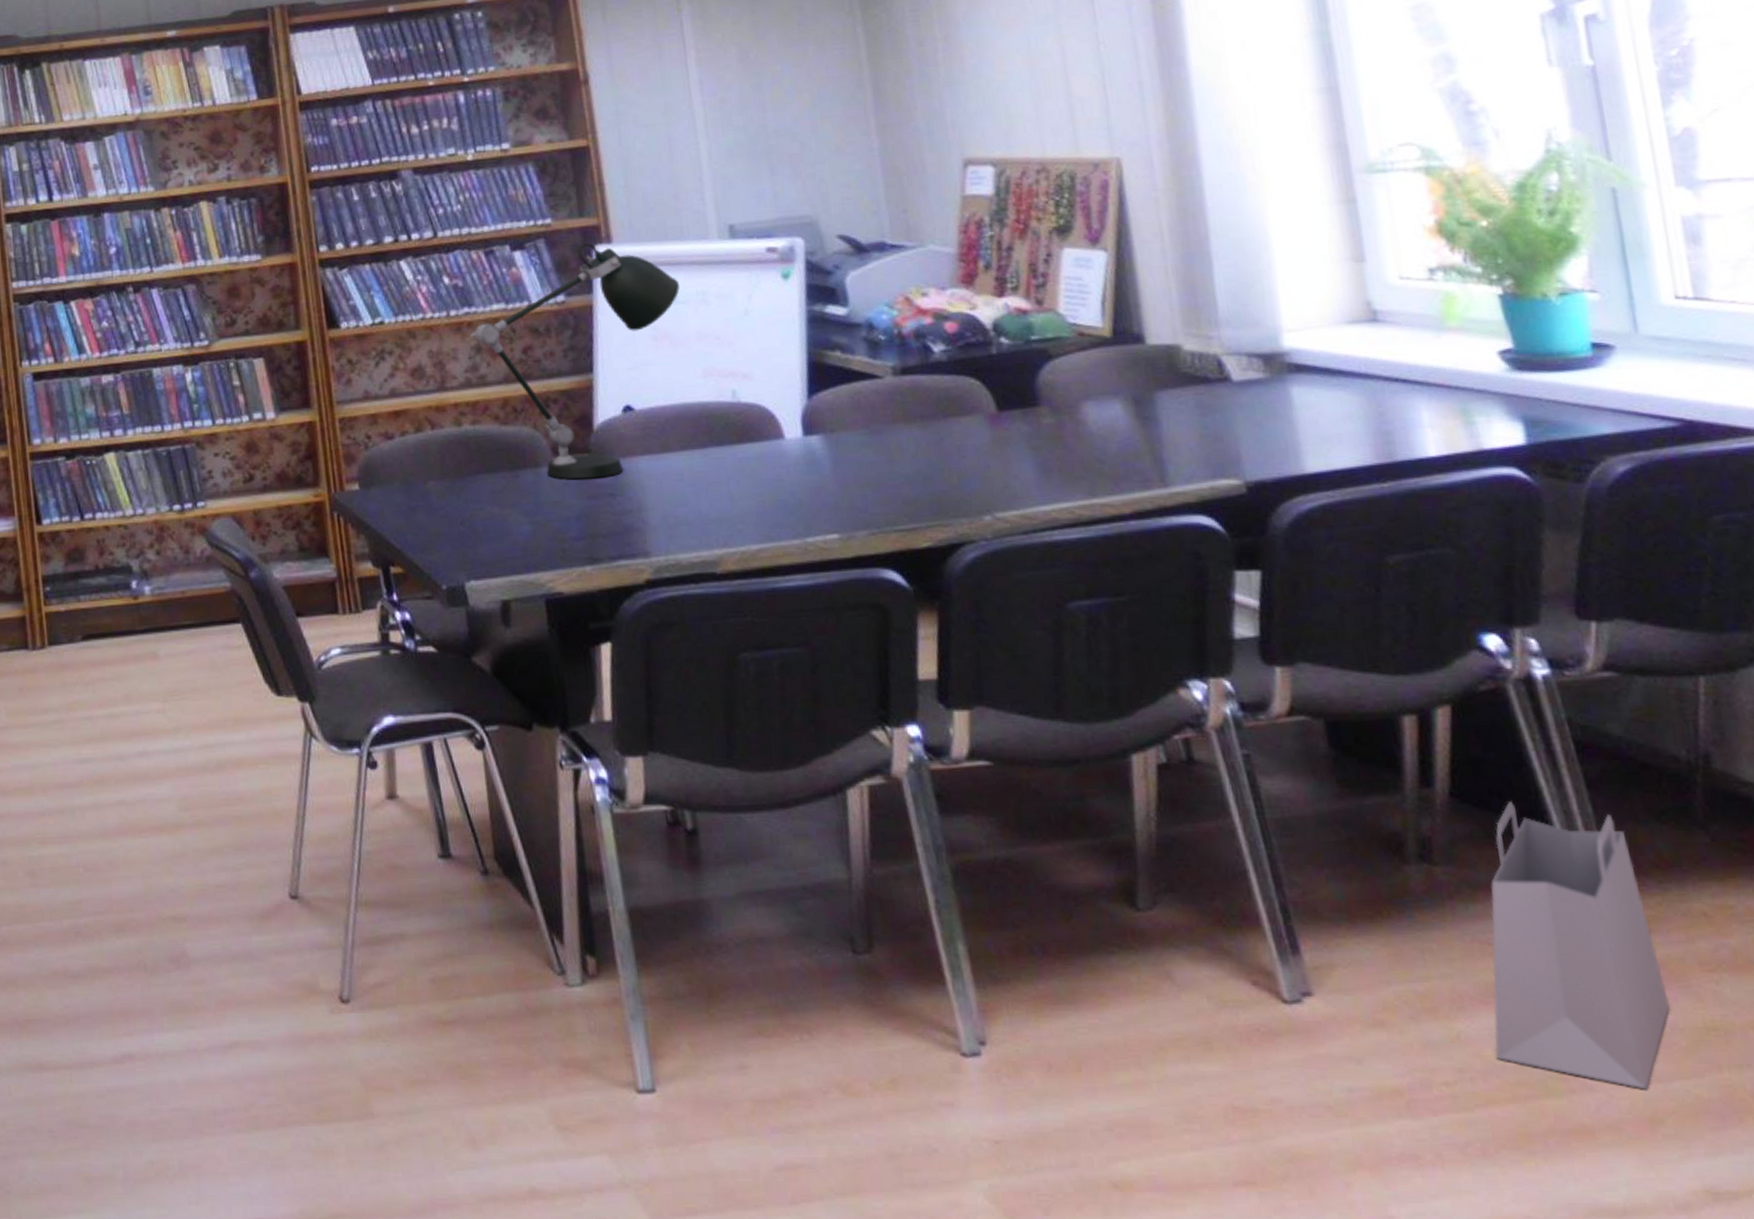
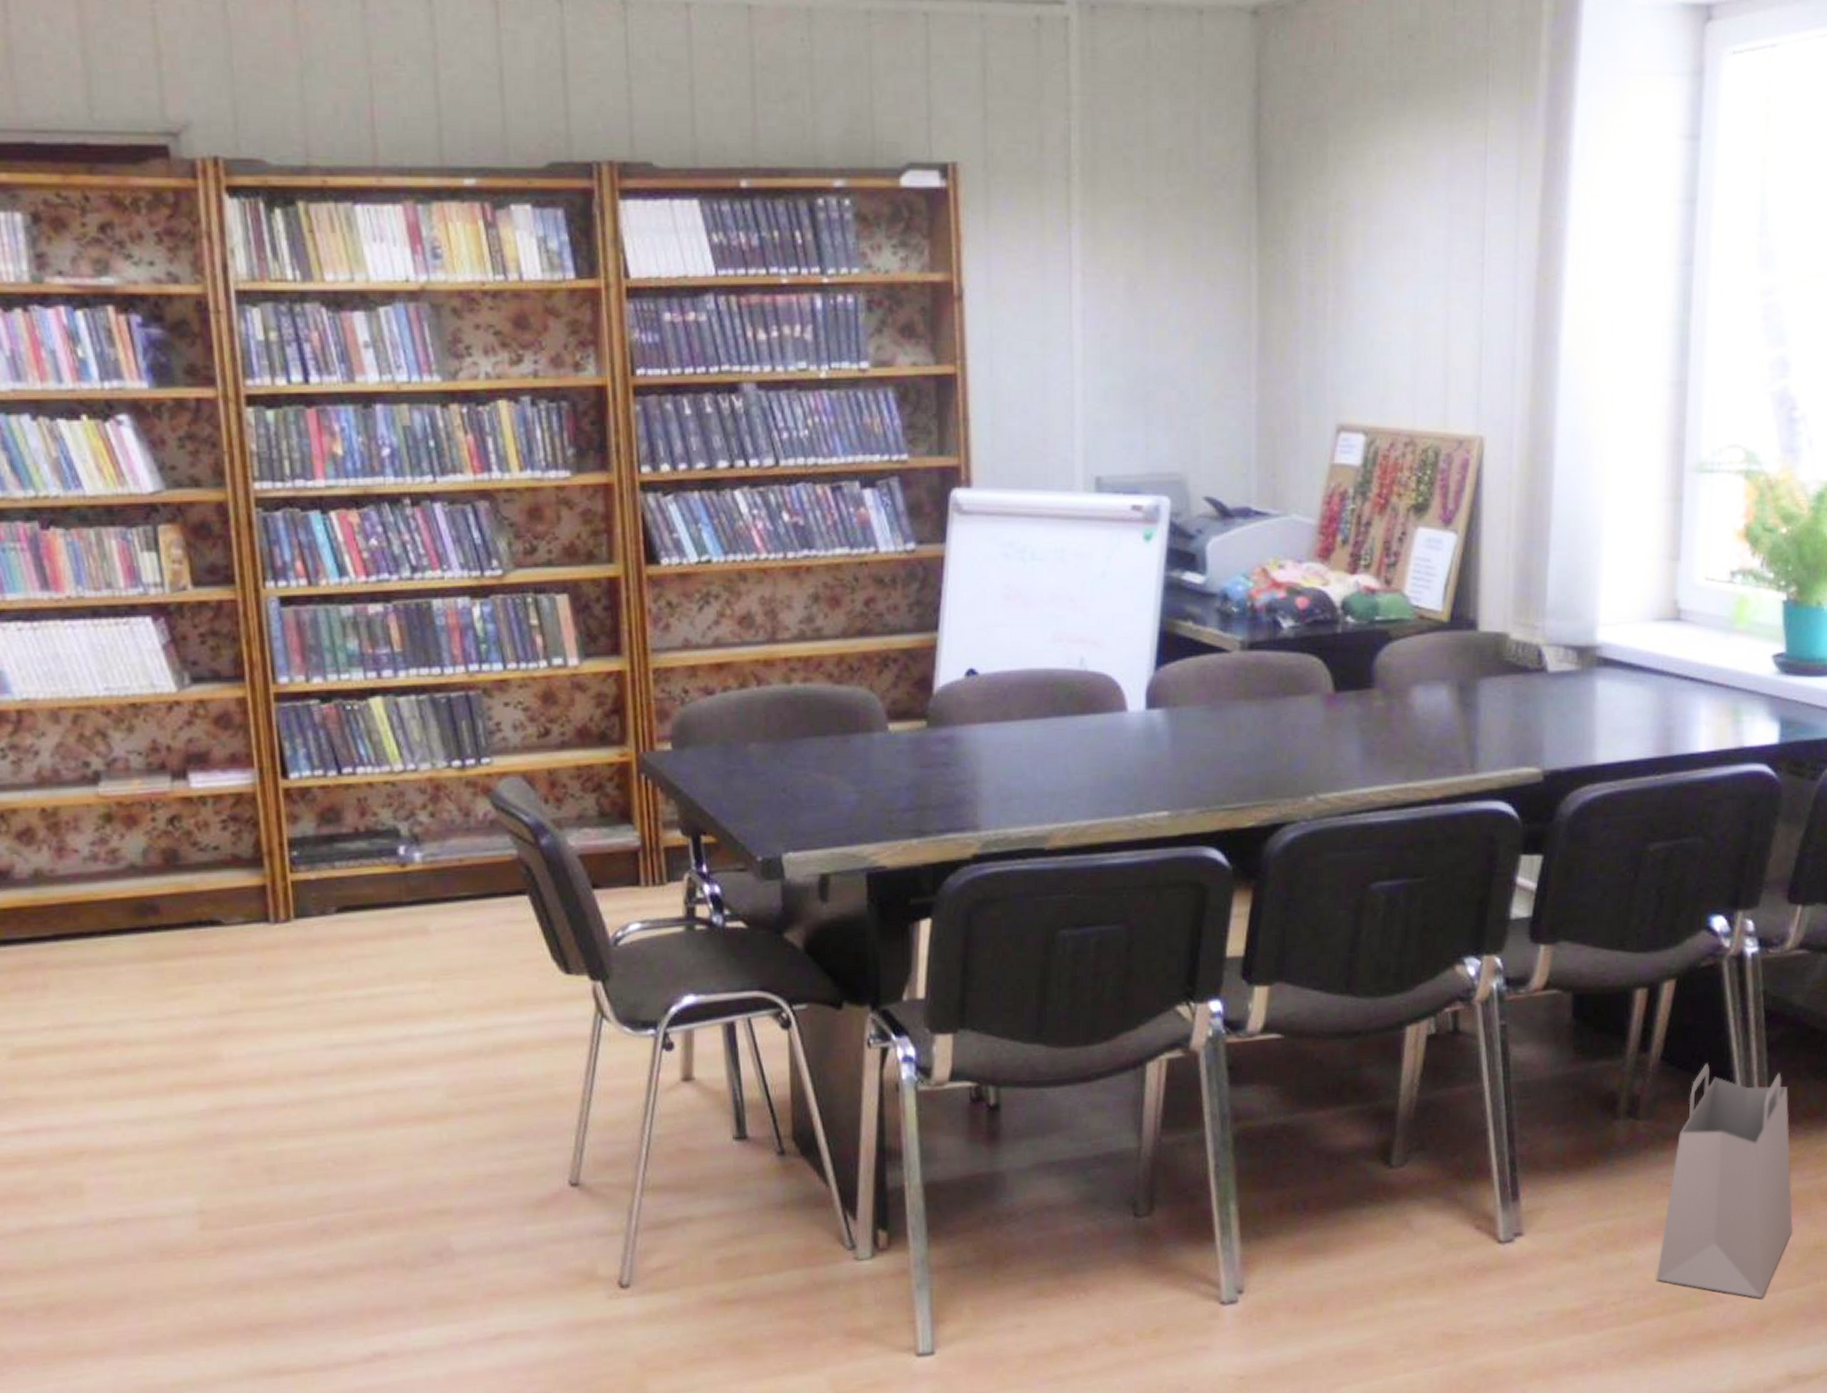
desk lamp: present [470,242,680,480] -> none [808,484,1038,747]

